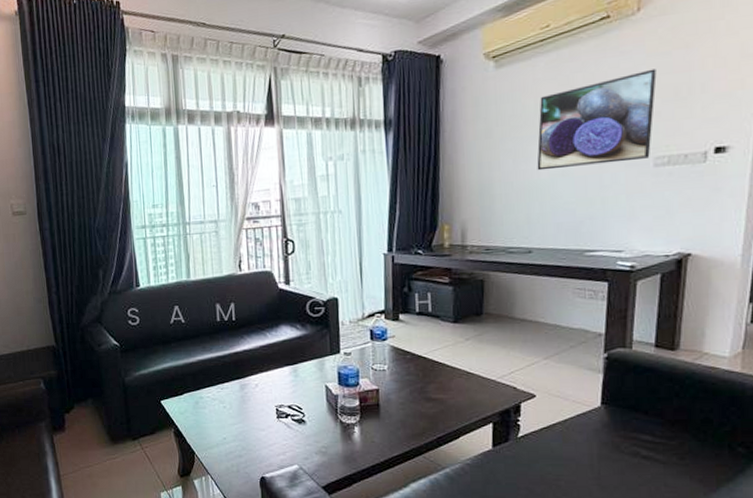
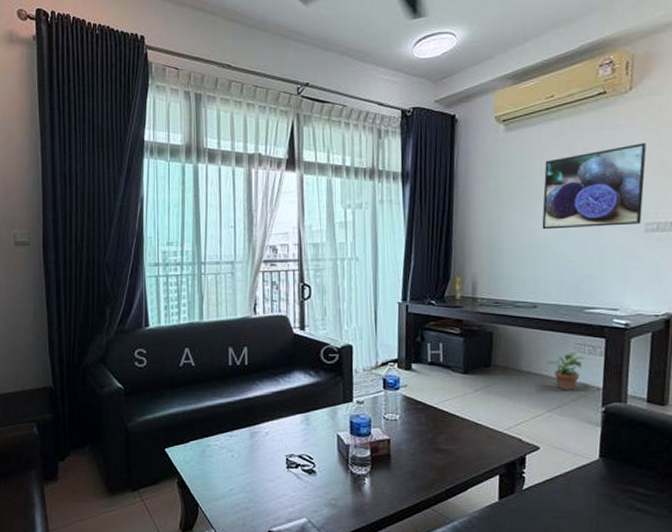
potted plant: none [542,297,583,337] -> present [546,351,583,390]

